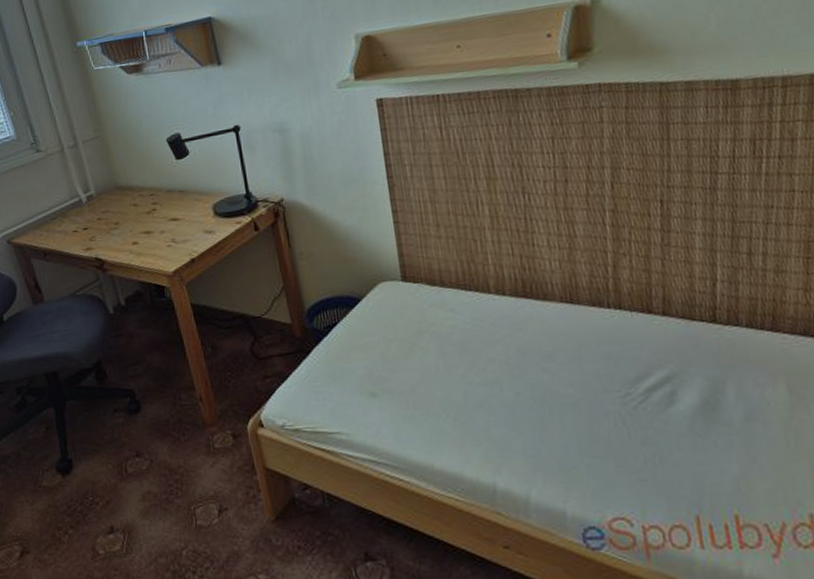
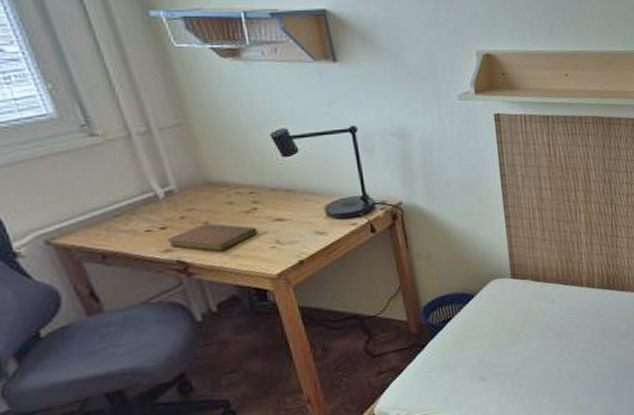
notebook: none [89,224,157,250] -> present [168,223,258,252]

